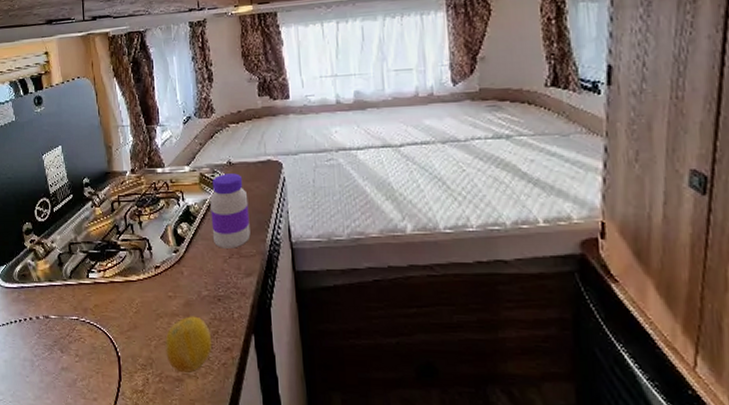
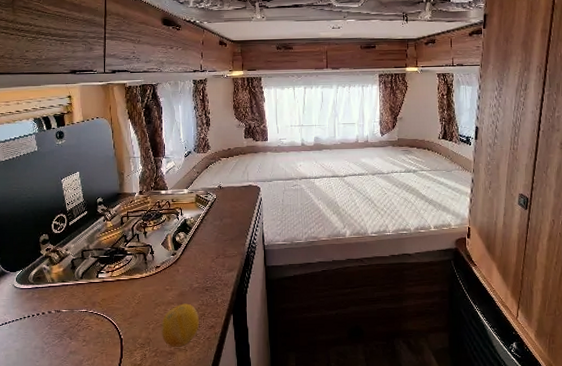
jar: present [210,173,251,248] -> none [203,195,234,251]

